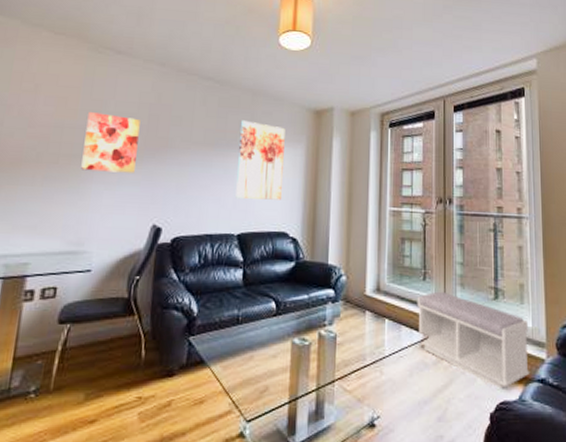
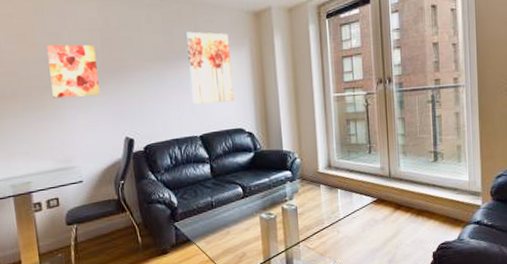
bench: present [417,291,530,389] -> none [364,160,467,233]

